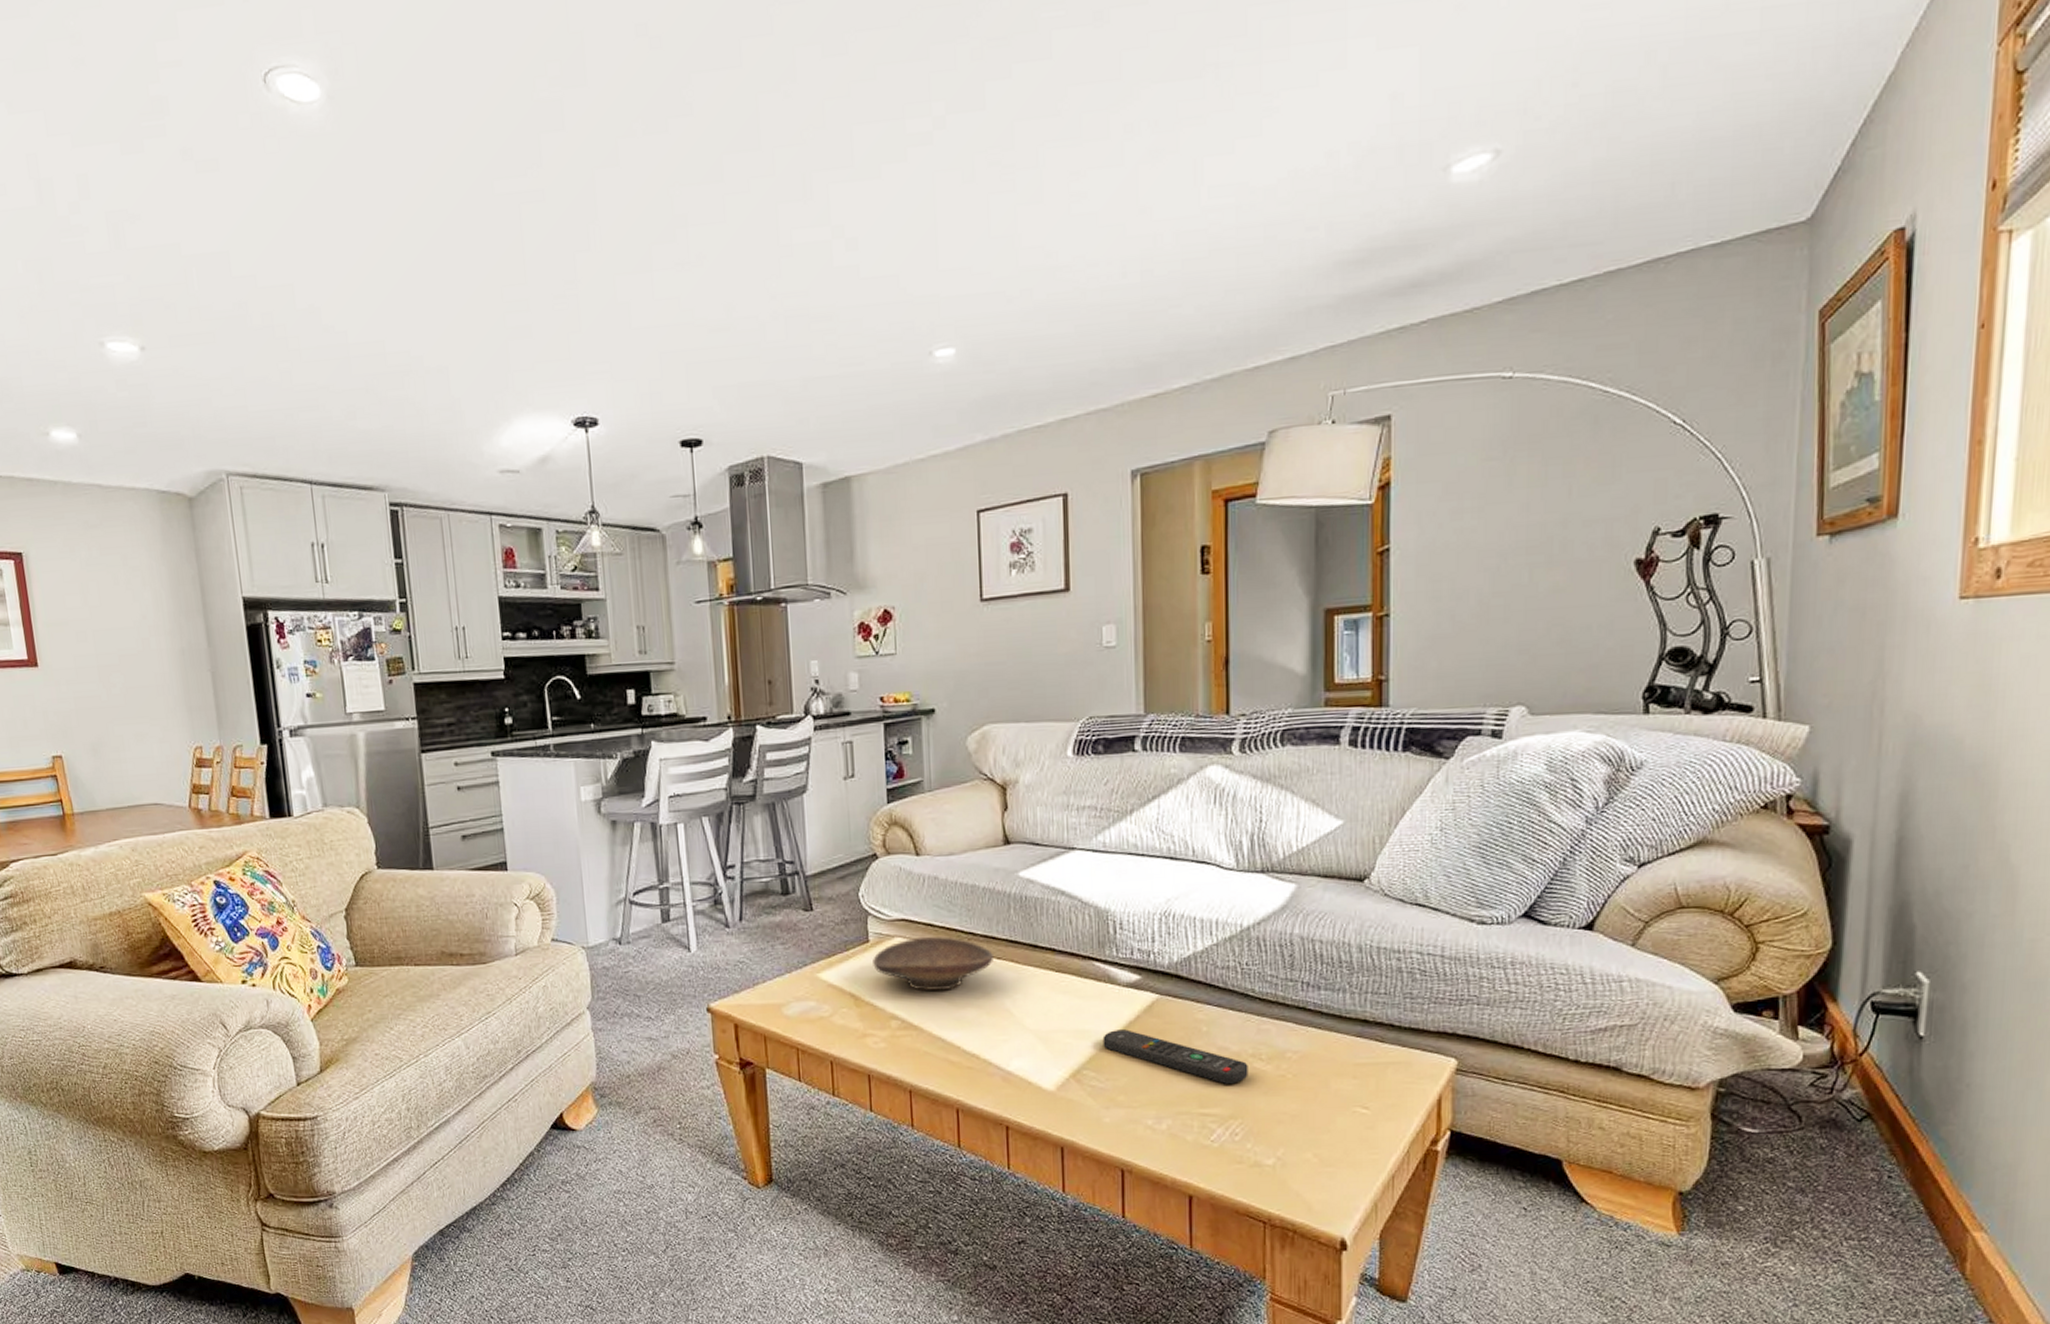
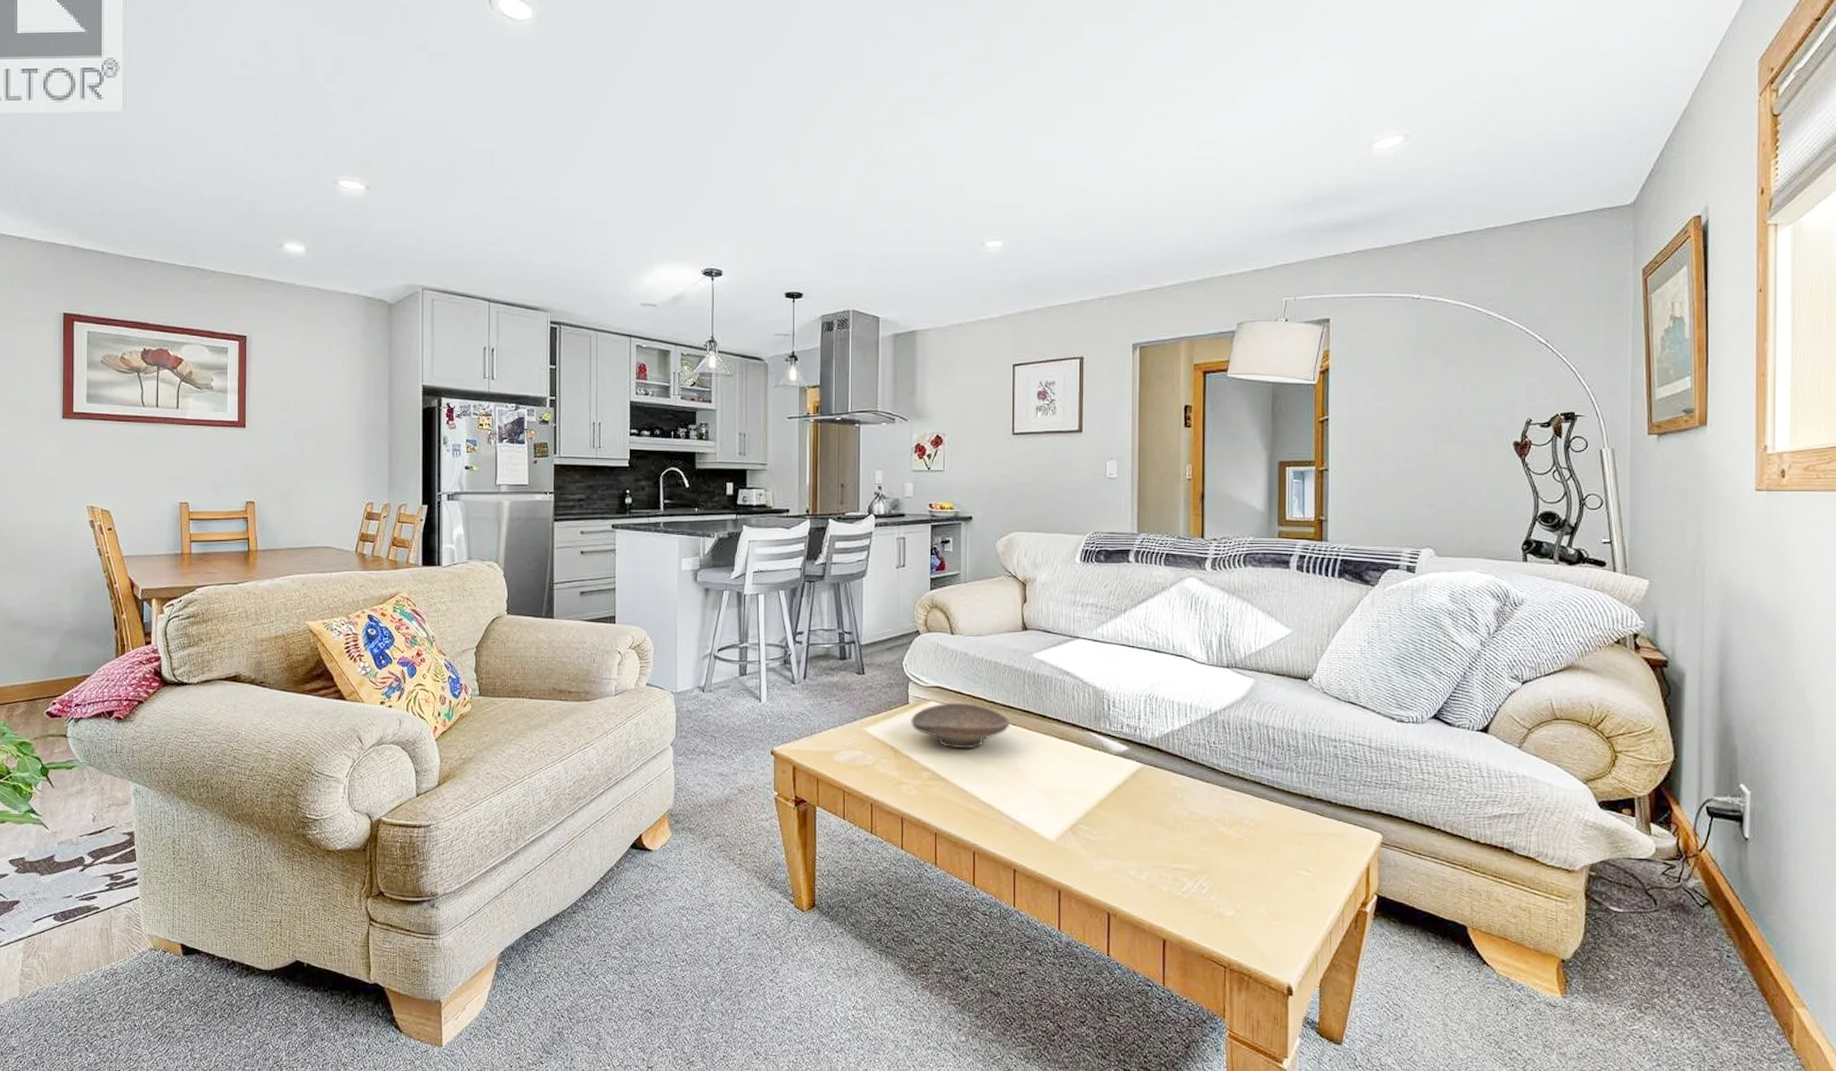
remote control: present [1102,1029,1248,1084] -> none [1096,792,1214,844]

